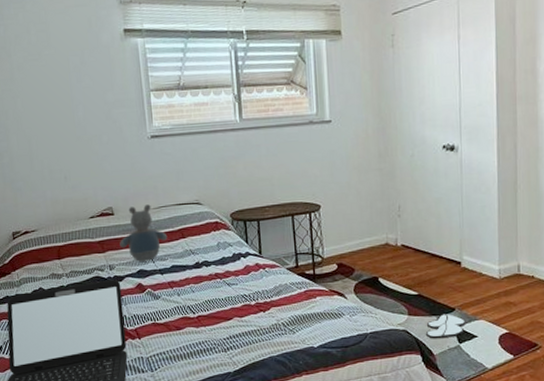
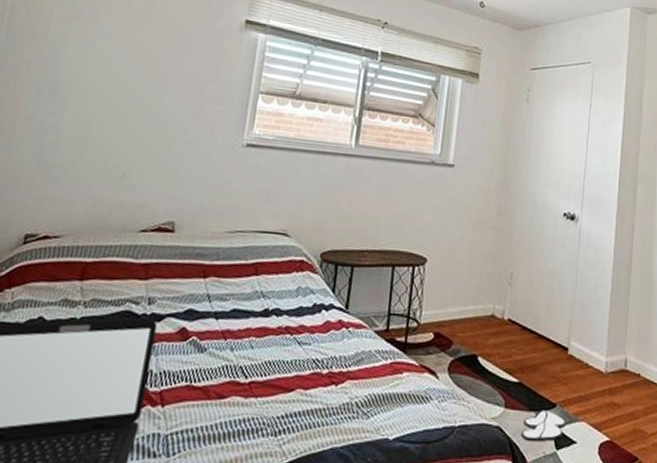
stuffed animal: present [120,204,168,262] -> none [170,225,237,299]

